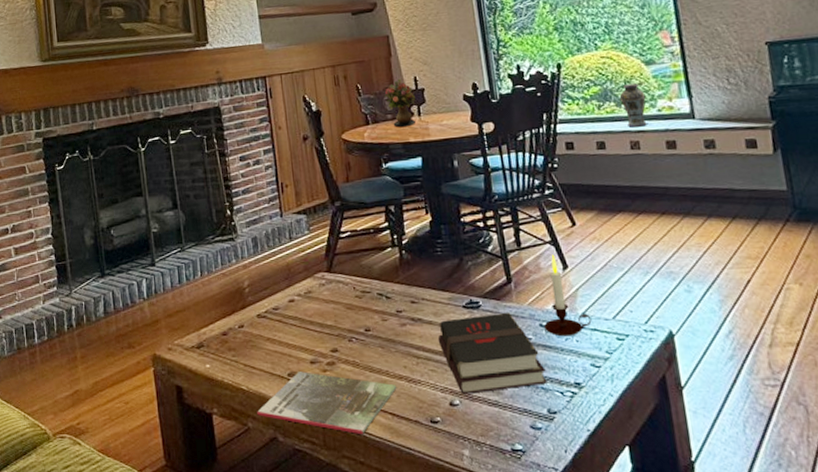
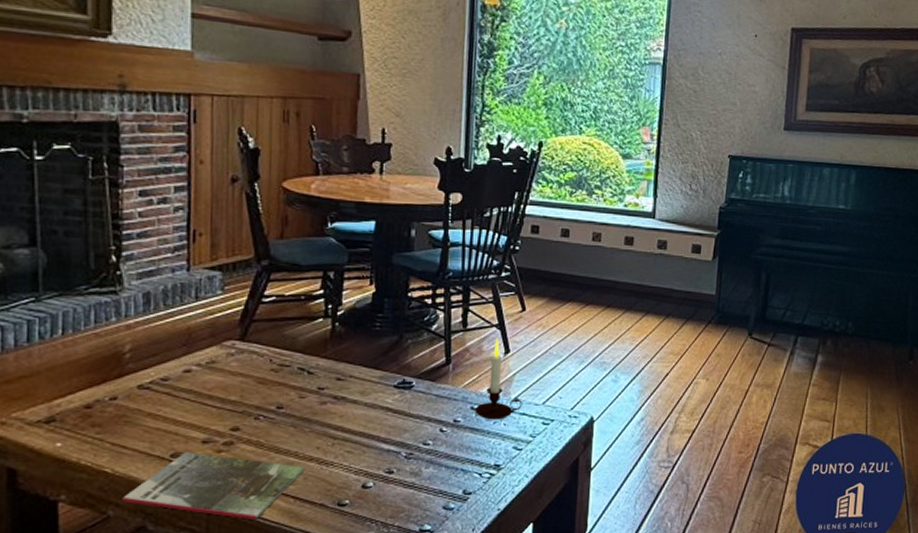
bouquet: present [385,78,415,128] -> none [343,127,379,185]
hardback book: present [437,313,547,394] -> none [360,395,469,476]
vase: present [619,83,647,129] -> none [592,175,617,221]

